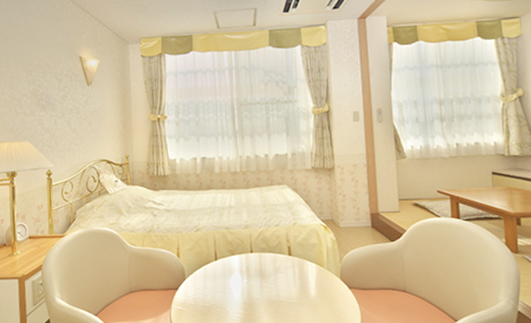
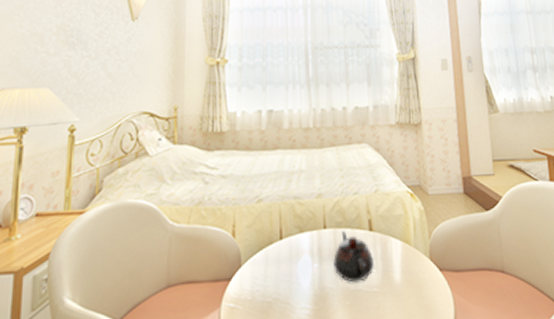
teapot: none [259,255,293,295] -> present [333,231,374,283]

